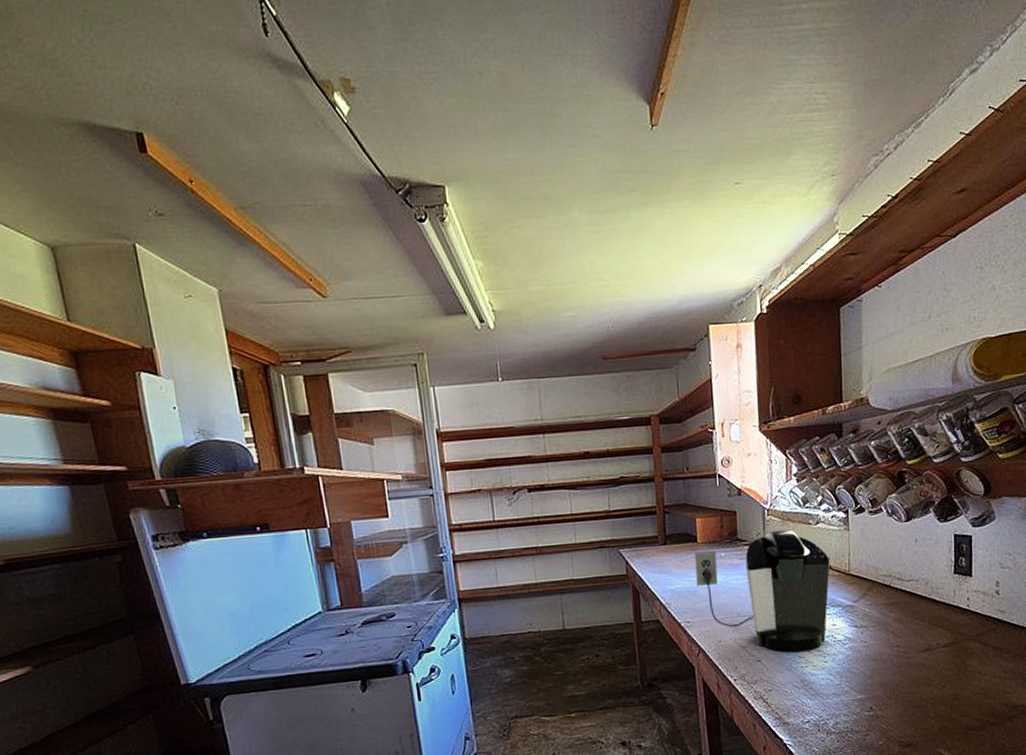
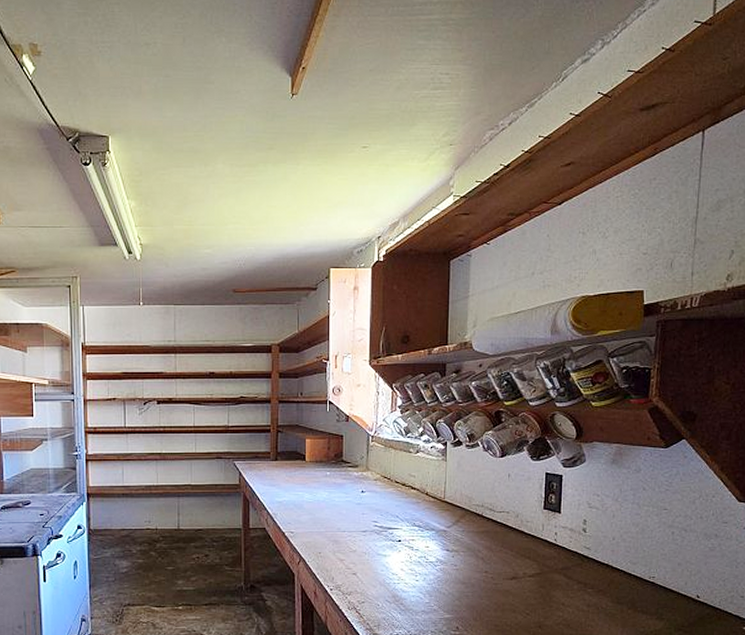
coffee maker: present [694,529,830,652] -> none [302,456,427,569]

